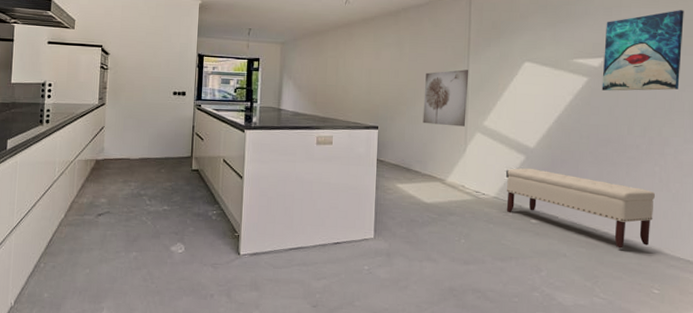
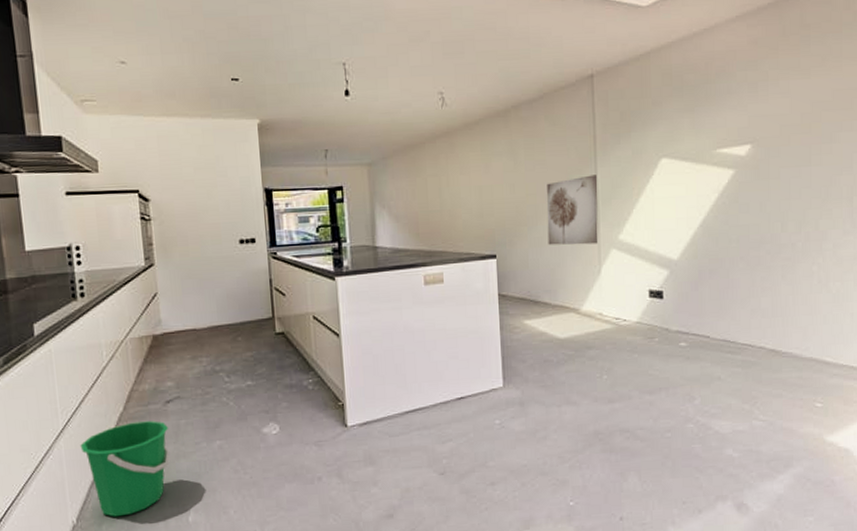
bucket: none [27,228,97,305] -> present [80,421,170,517]
bench: present [506,168,655,249] -> none [650,284,814,363]
wall art: present [601,10,684,91] -> none [750,78,839,184]

